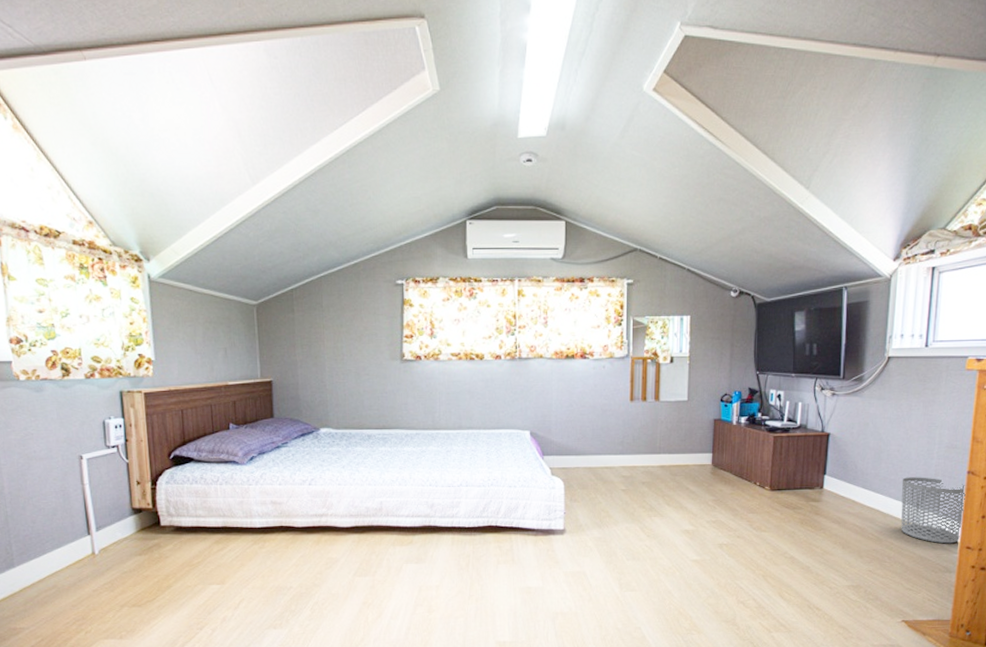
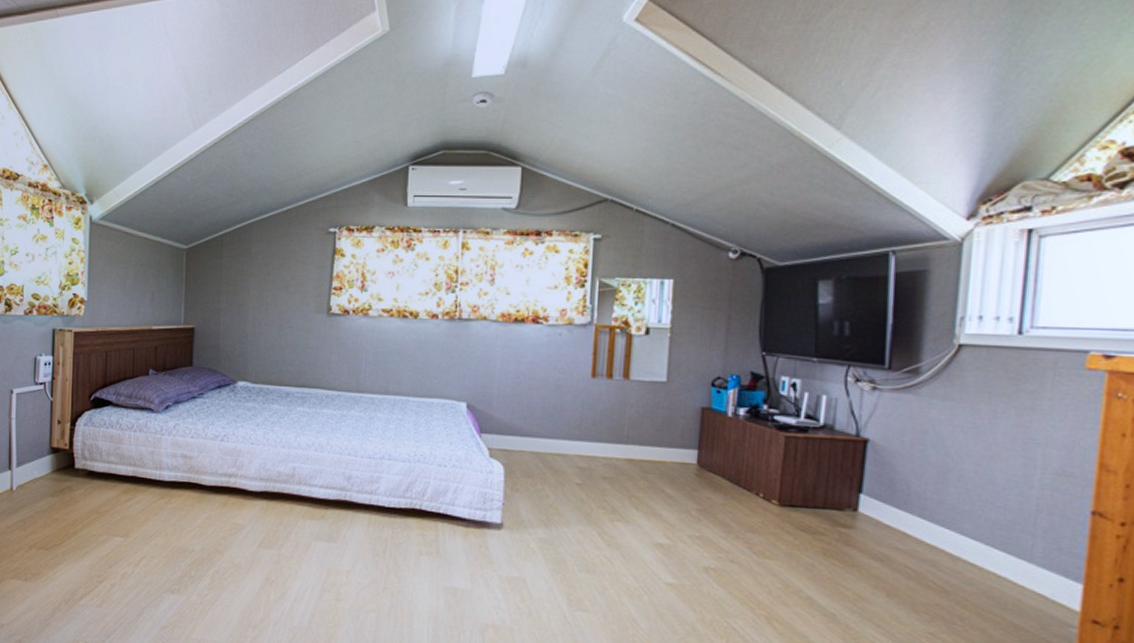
waste bin: present [901,477,966,544] -> none [980,509,1090,612]

